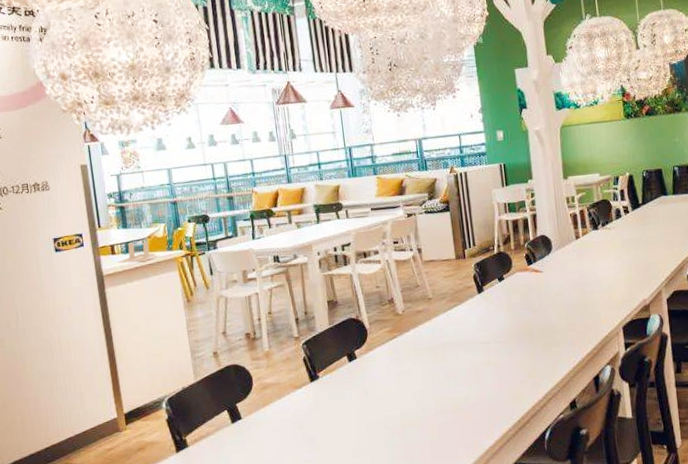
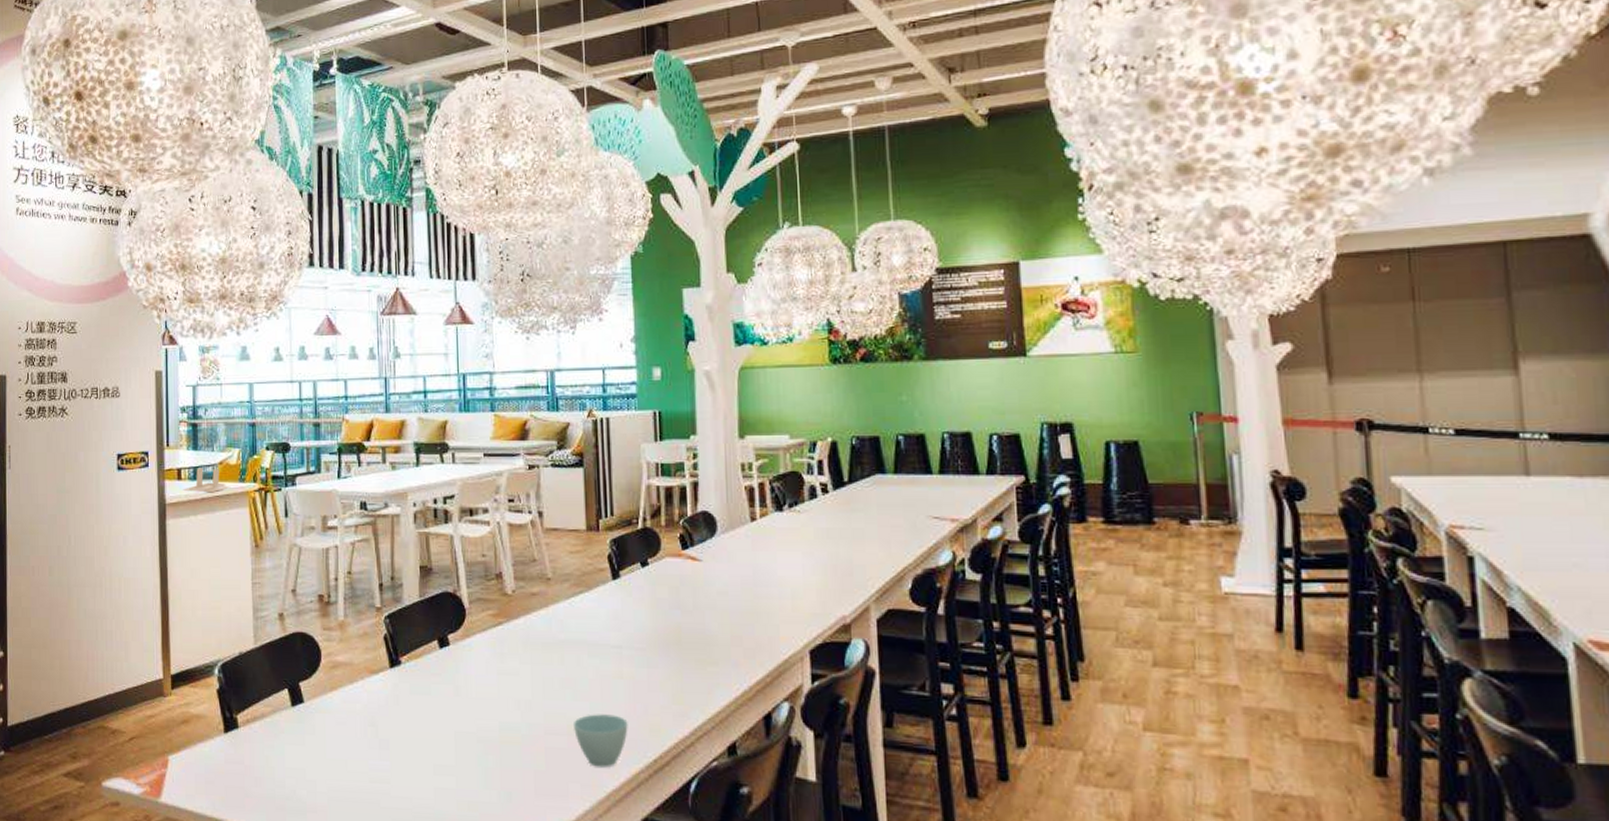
cup: none [457,392,498,432] -> present [574,714,628,768]

